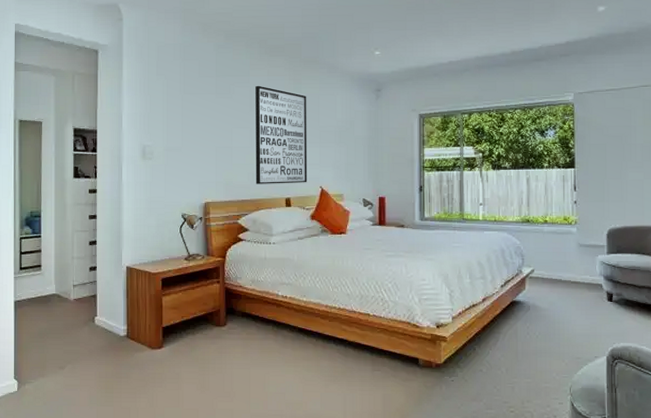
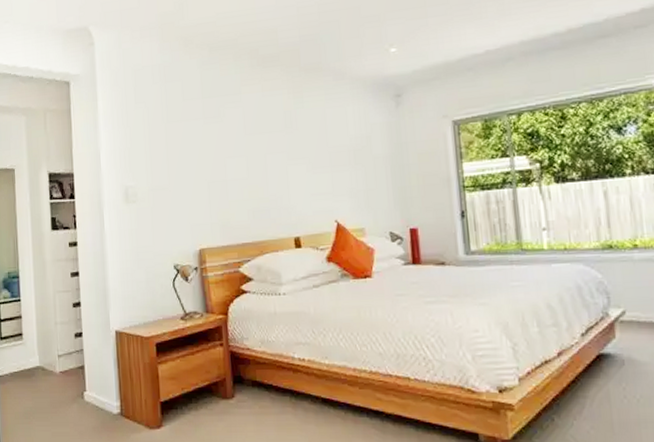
wall art: present [255,85,307,184] -> none [249,104,319,223]

